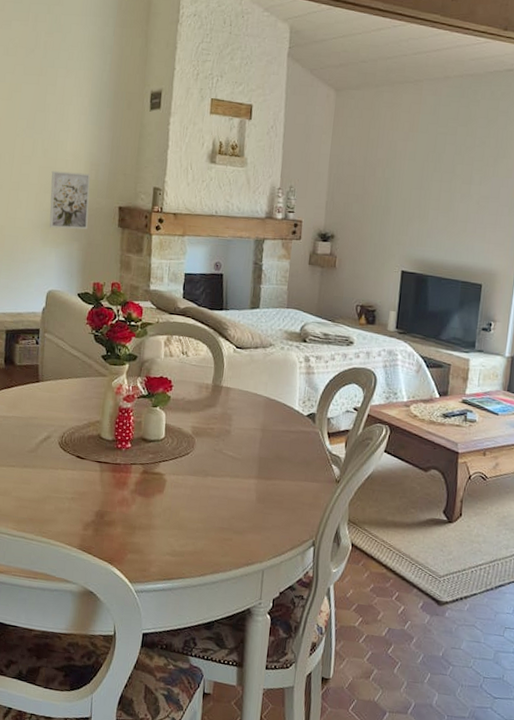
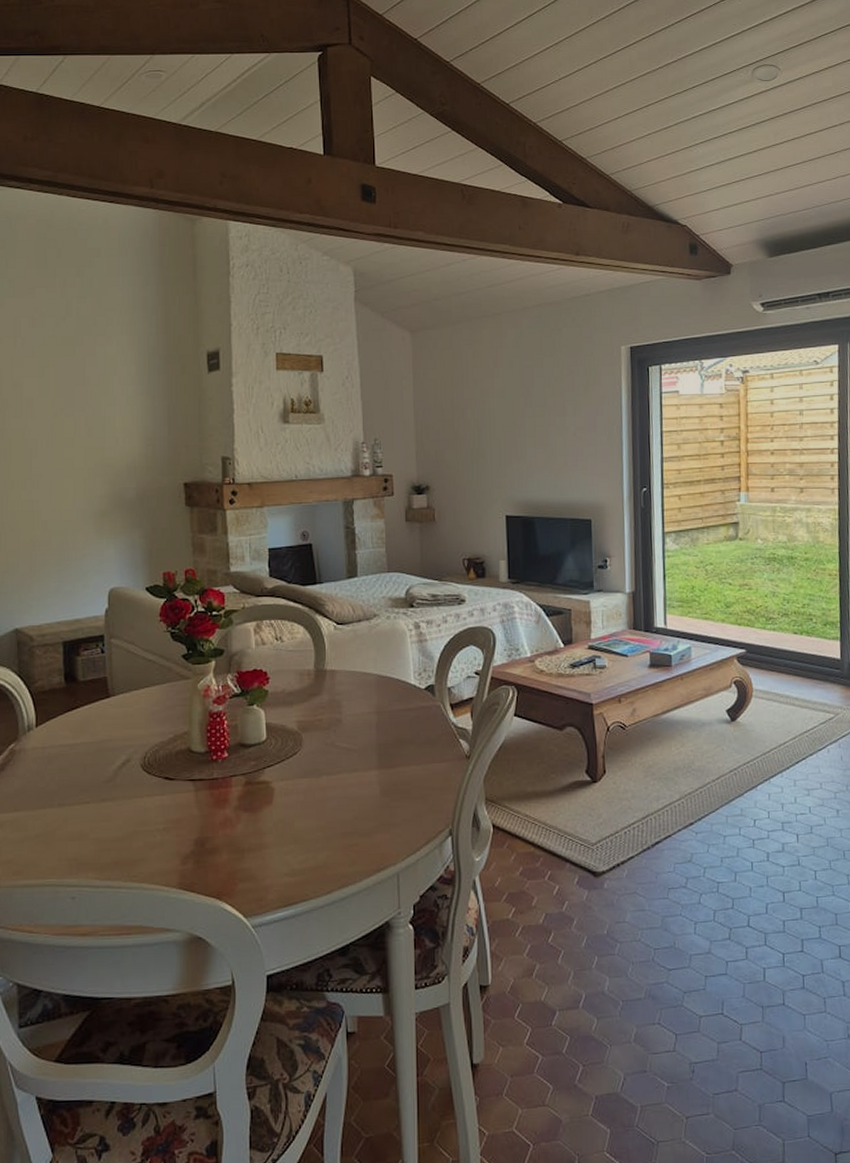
wall art: present [49,170,91,230] -> none [100,450,150,516]

